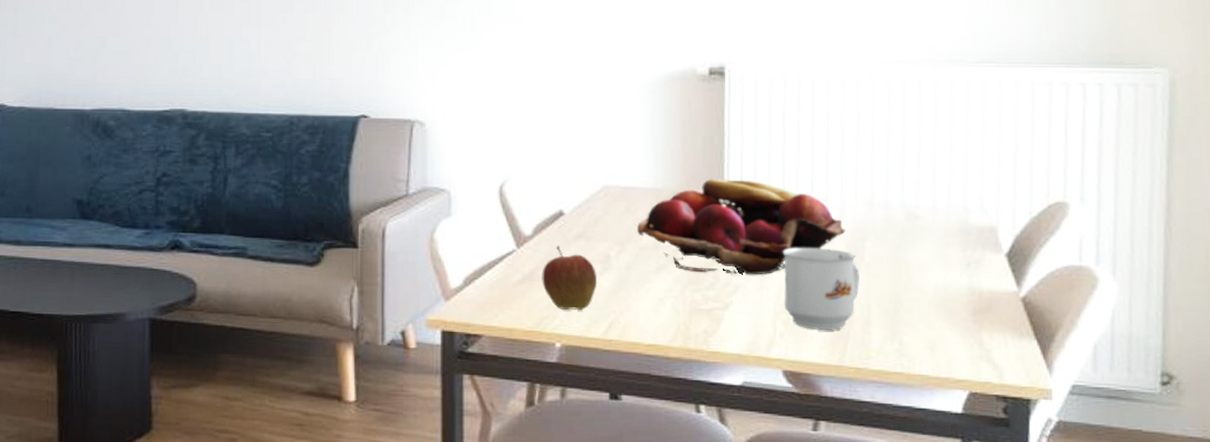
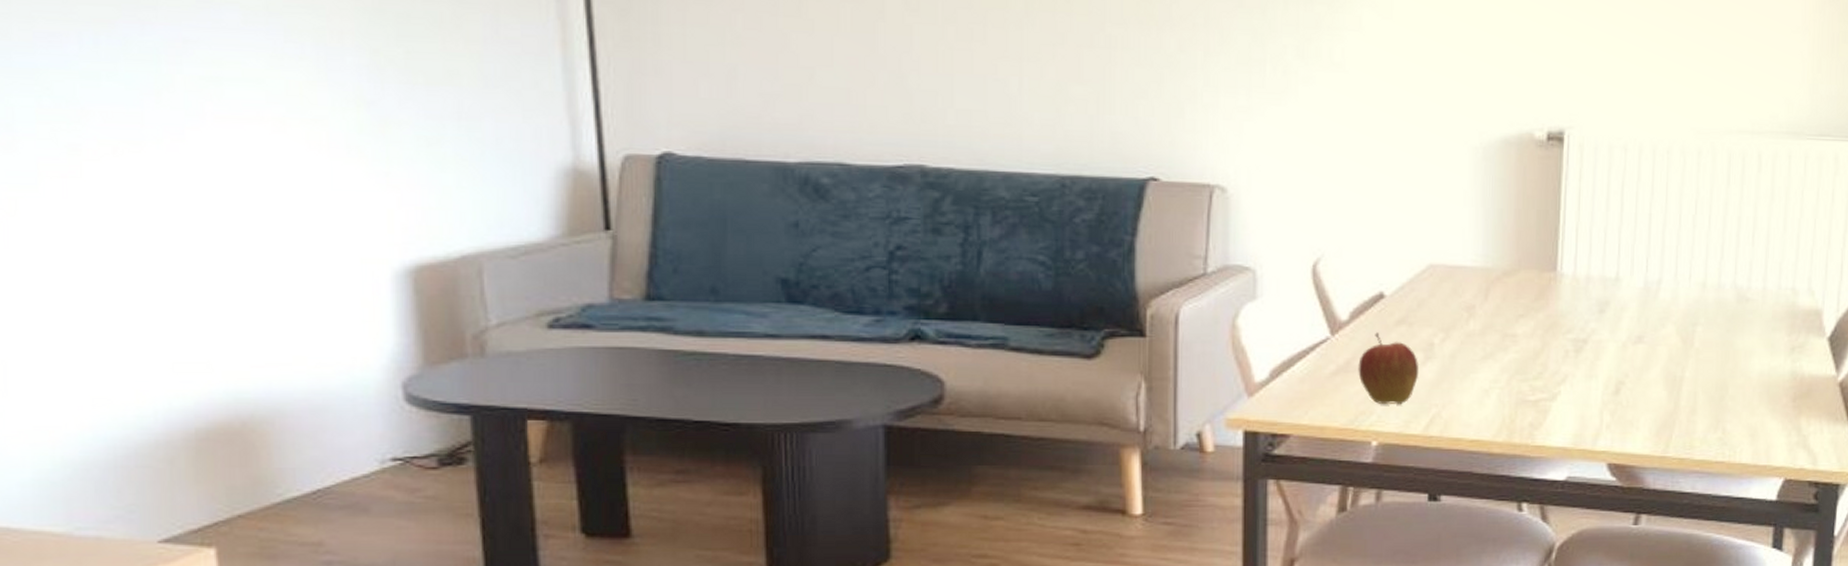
fruit basket: present [637,178,845,275] -> none [1464,257,1677,363]
mug: present [783,247,860,331] -> none [1612,332,1688,421]

